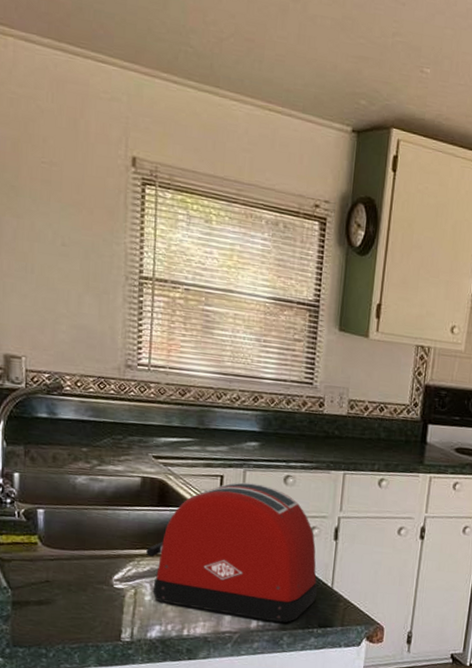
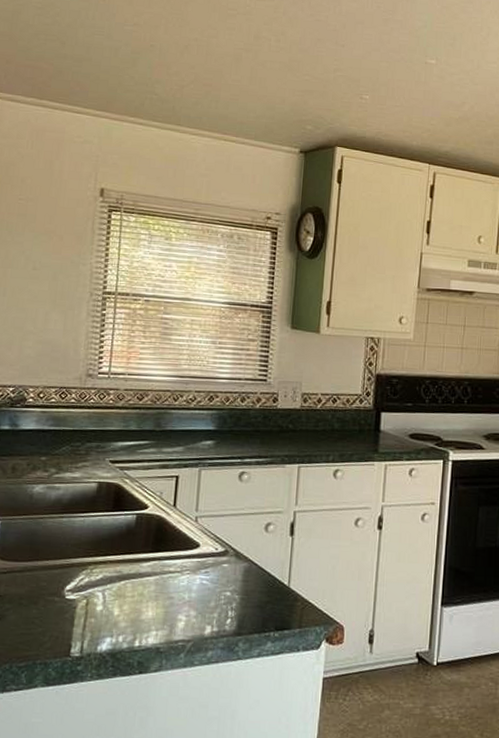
toaster: present [146,482,318,623] -> none [99,481,274,628]

